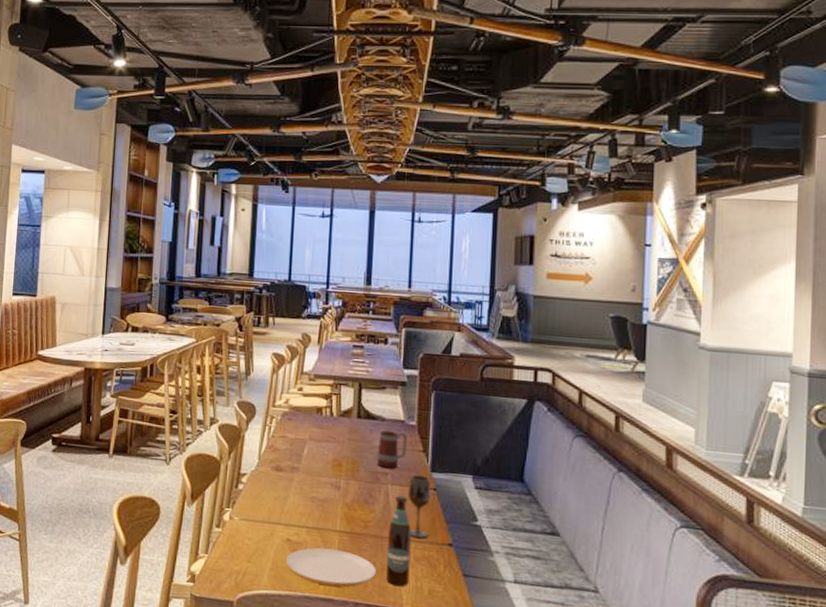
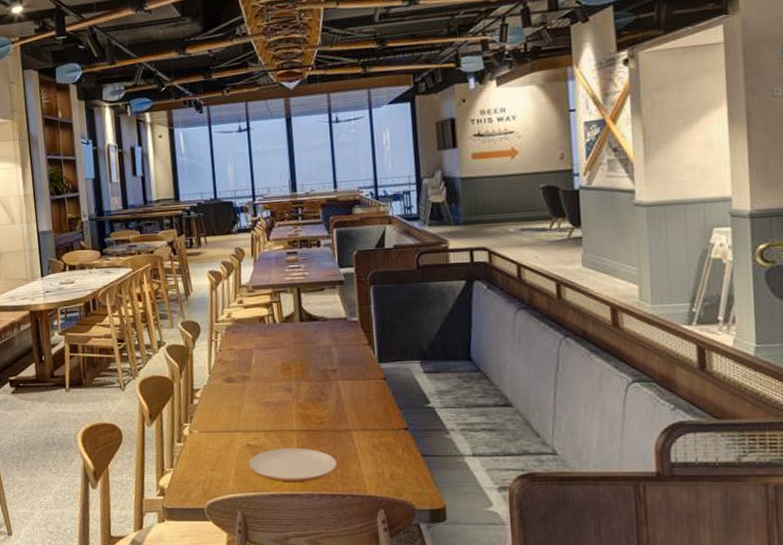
beer mug: present [377,430,407,469] -> none [323,328,352,366]
bottle: present [386,495,412,586] -> none [343,389,370,473]
wine glass: present [408,474,431,539] -> none [358,367,384,427]

